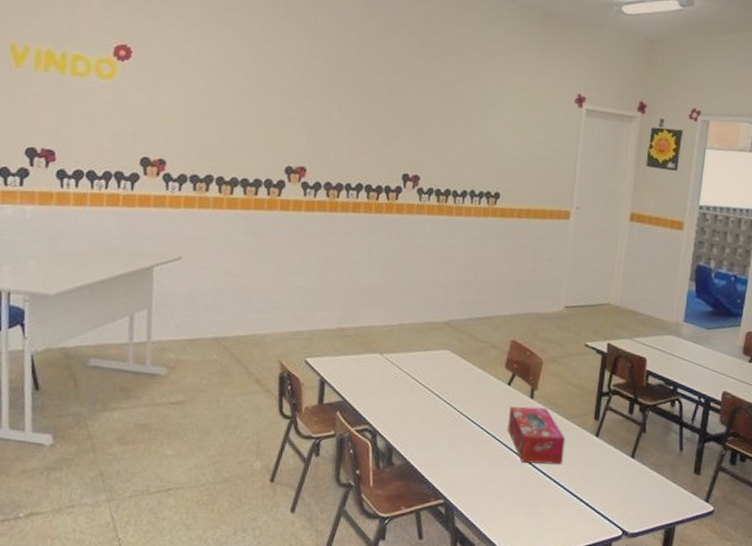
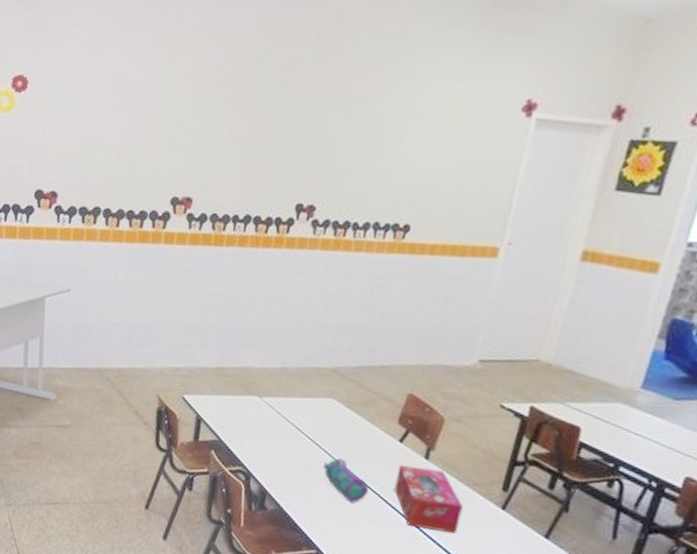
pencil case: none [444,406,486,448] -> present [323,458,369,503]

